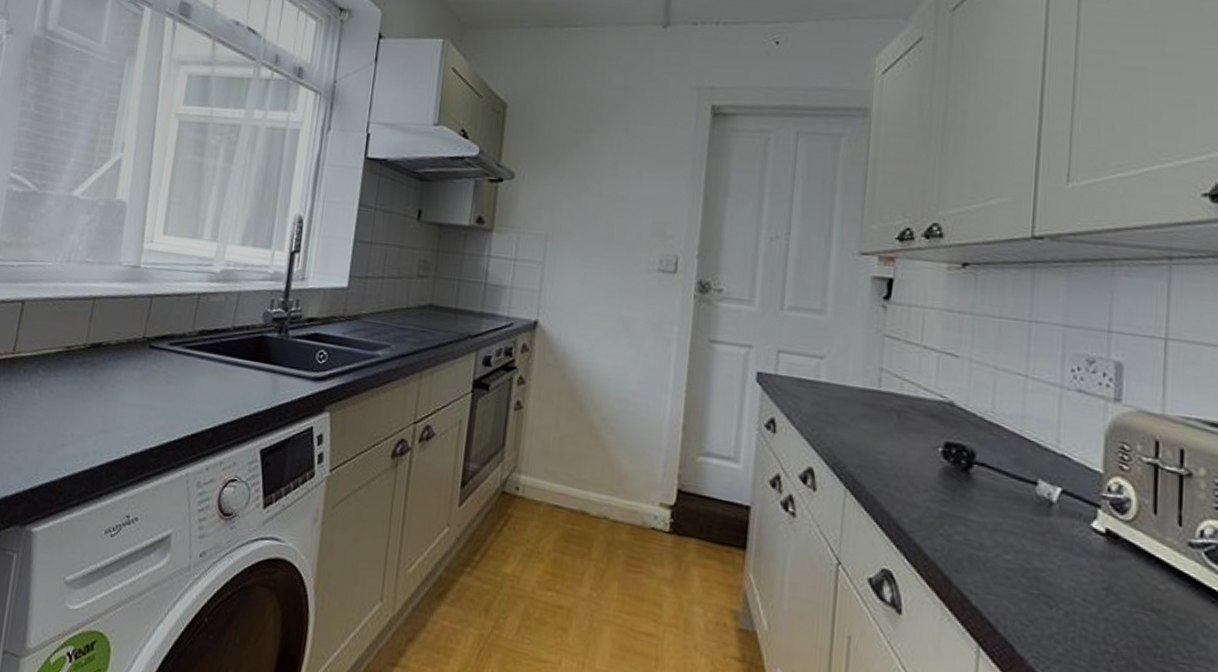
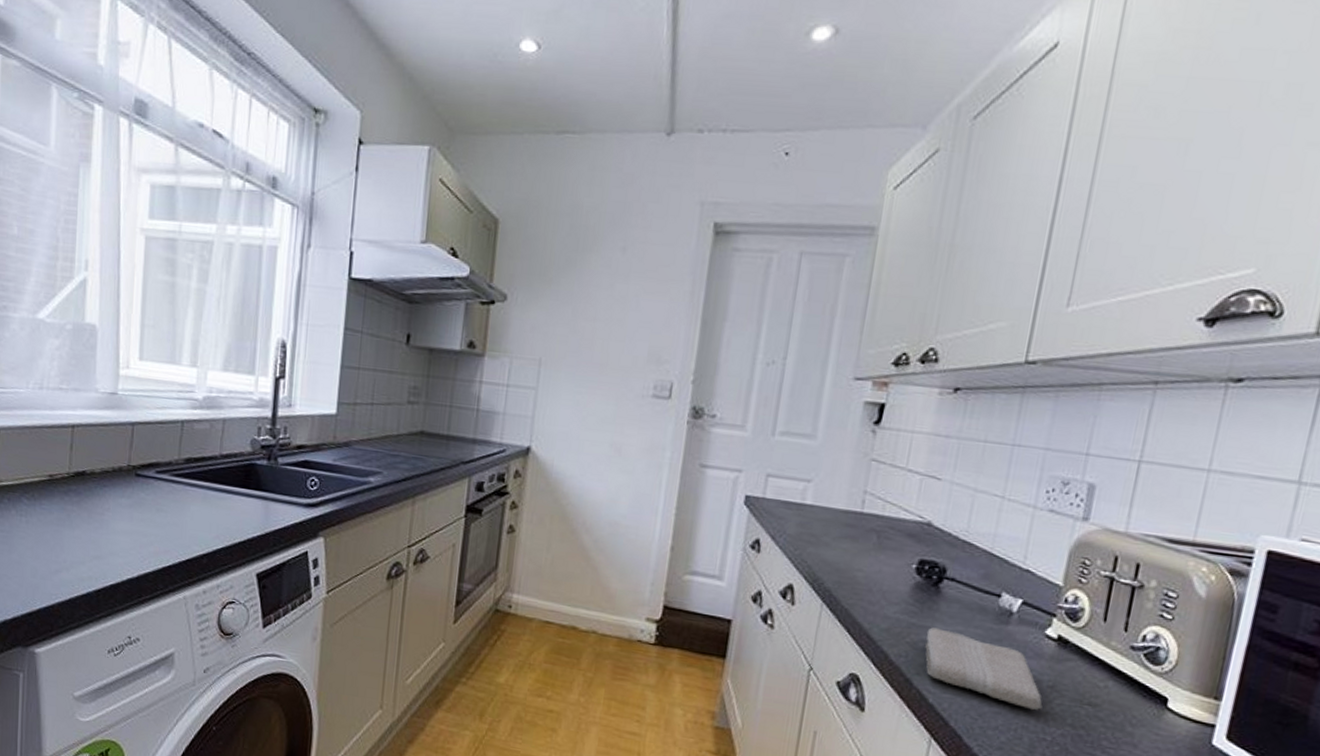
washcloth: none [961,518,1100,616] -> present [925,627,1043,710]

